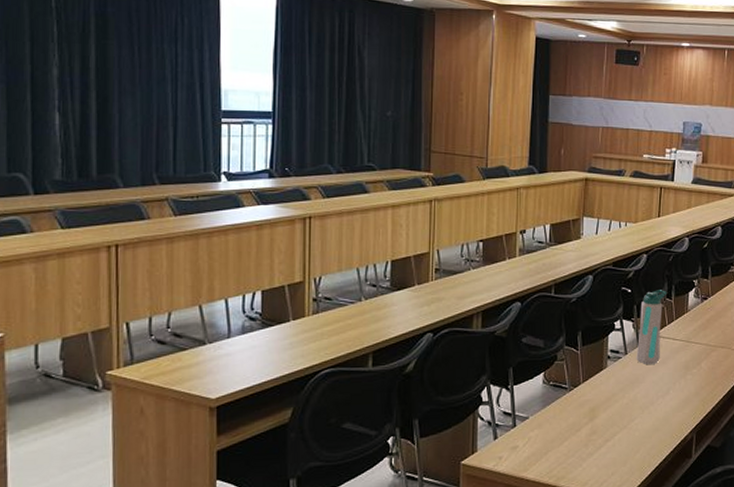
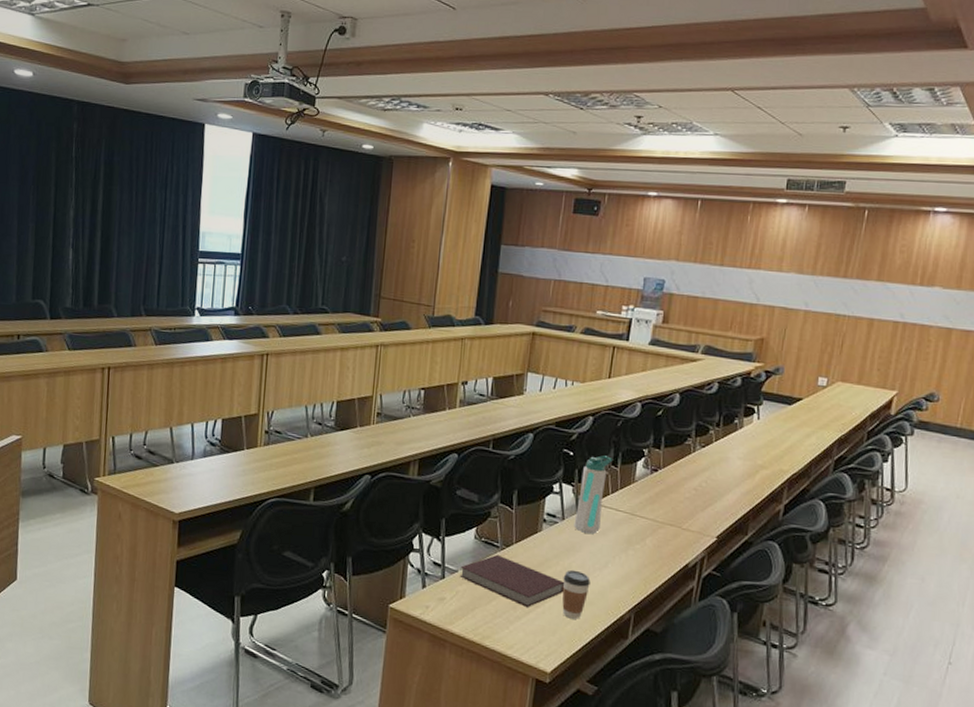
notebook: none [531,395,631,443] -> present [459,554,564,607]
coffee cup: none [629,400,655,447] -> present [562,569,590,619]

